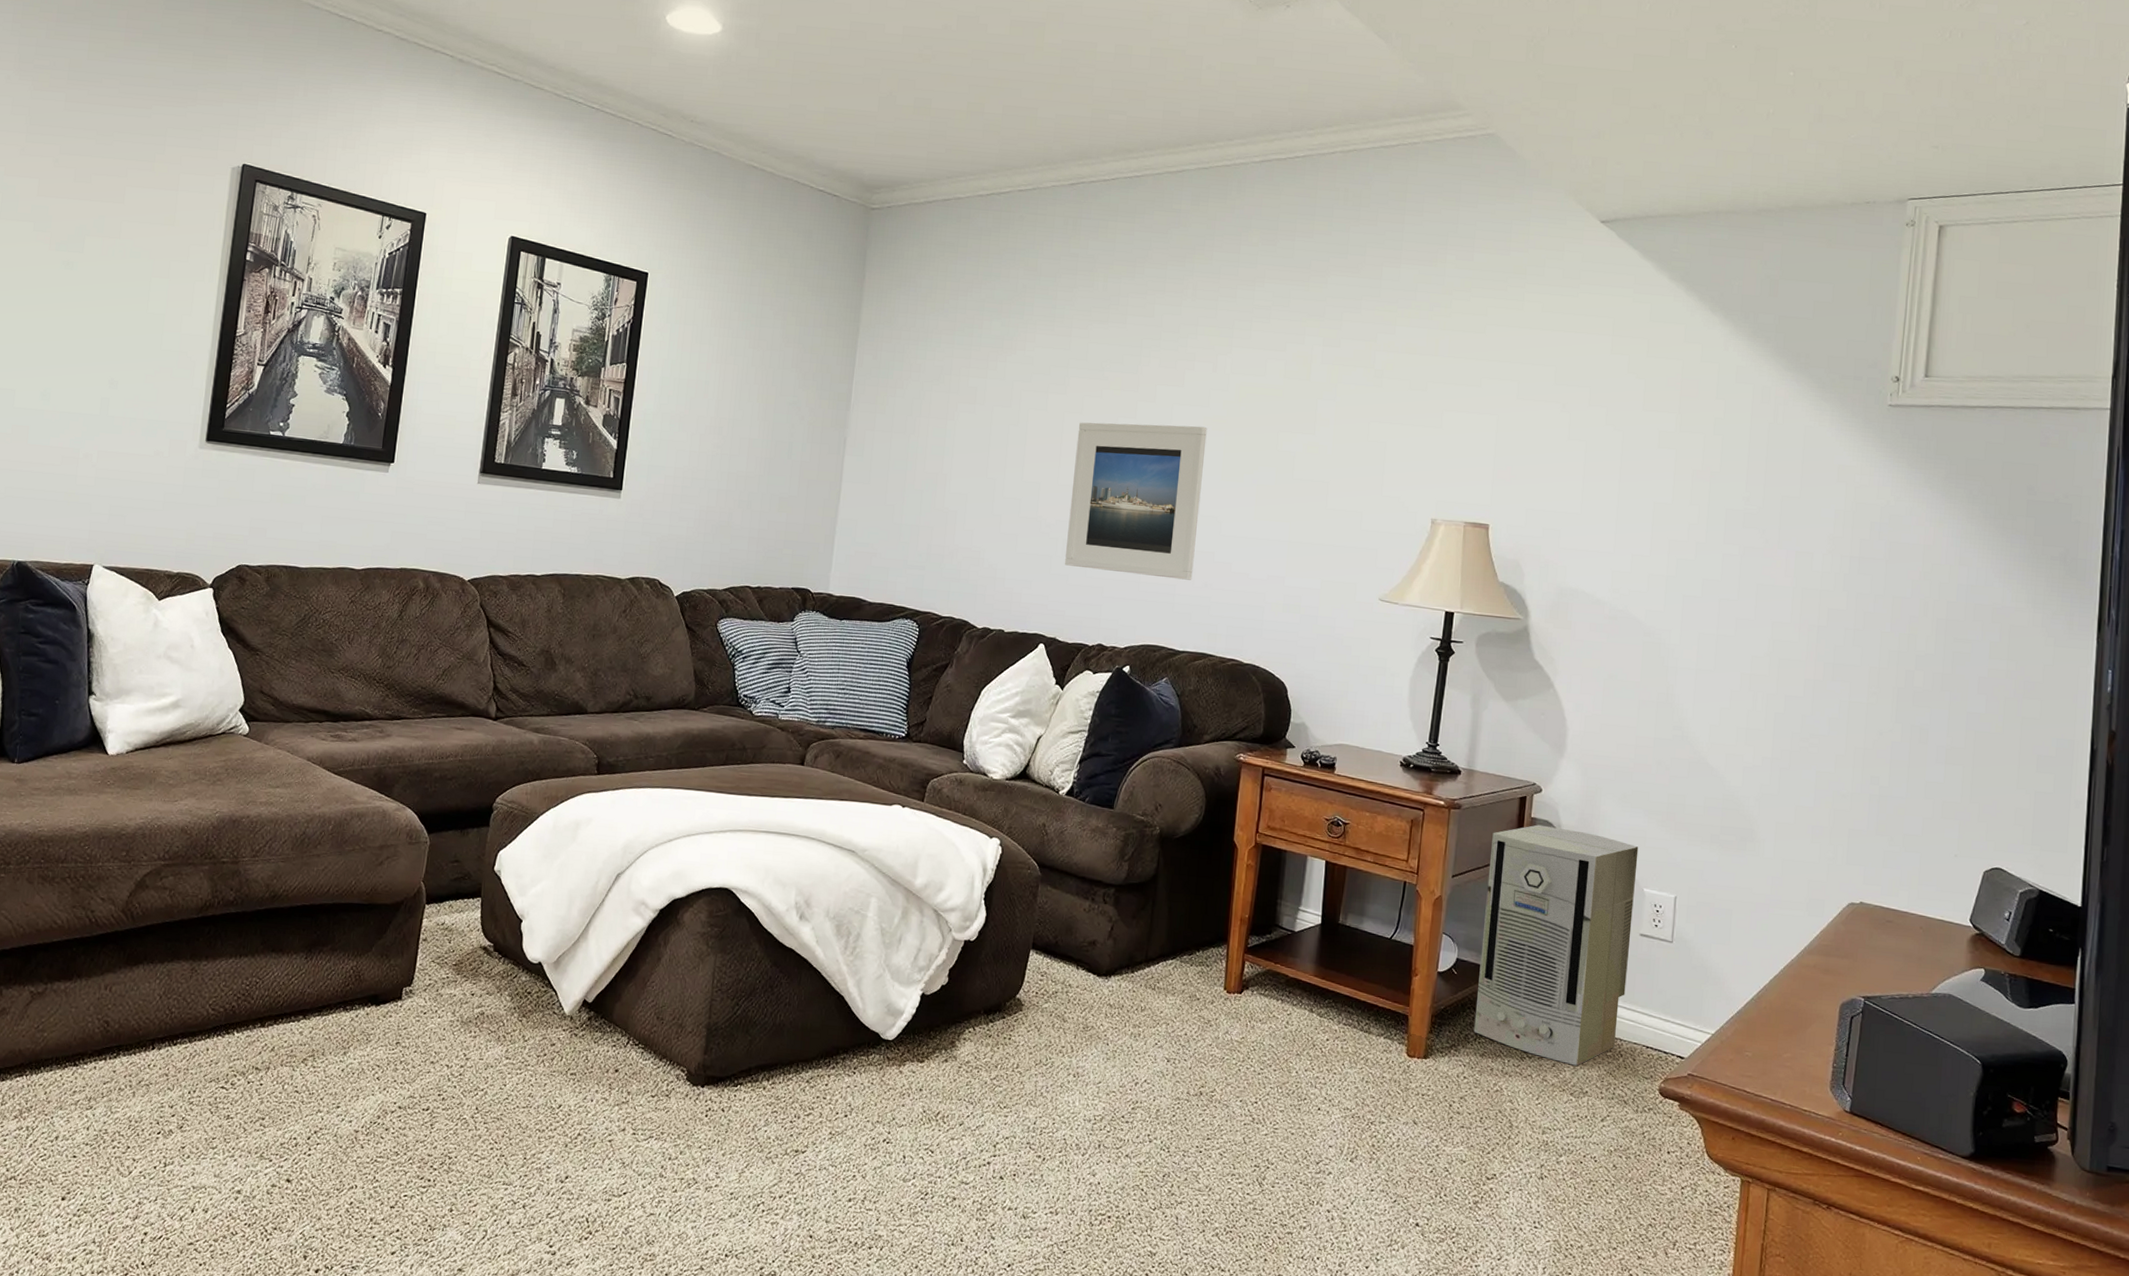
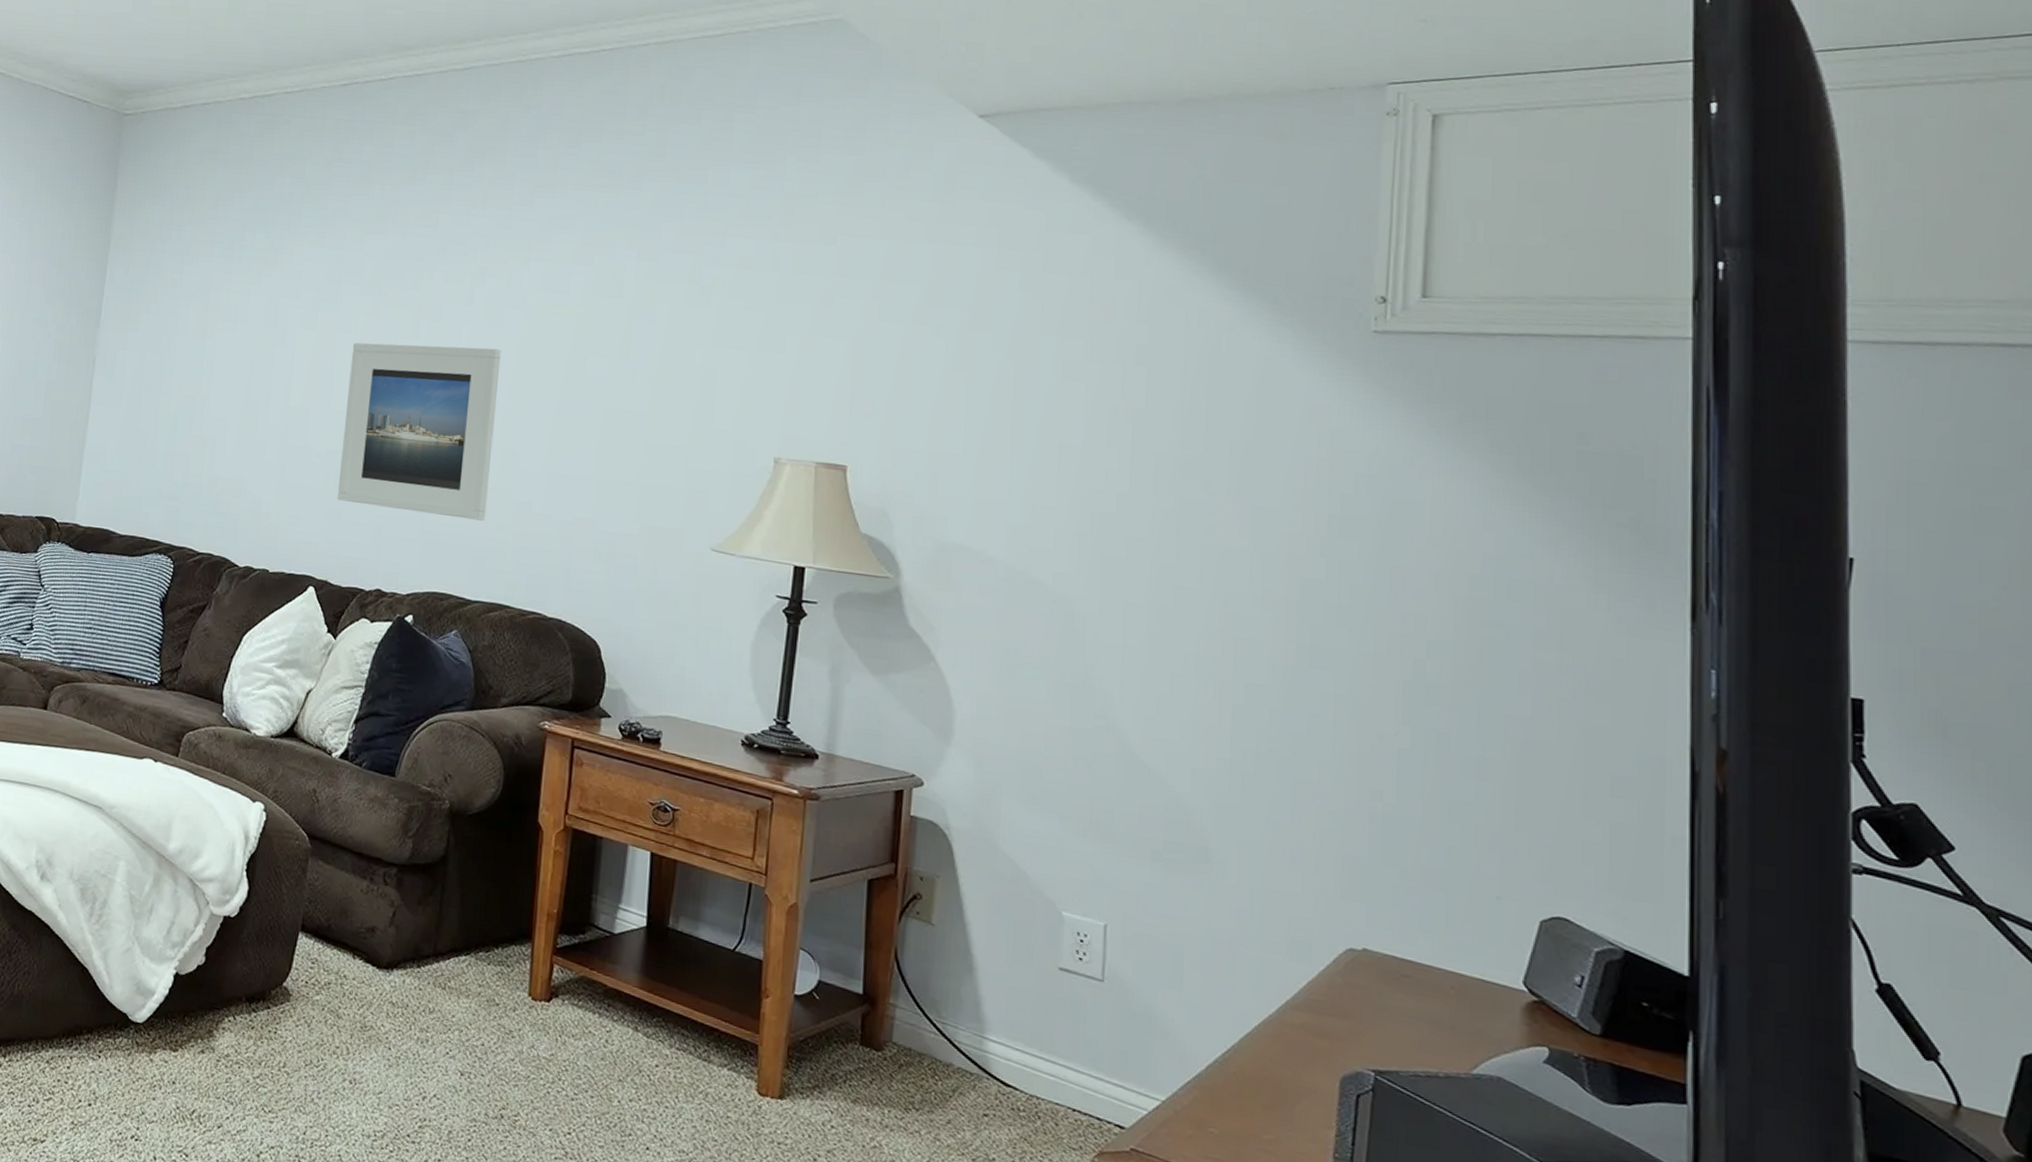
air purifier: present [1474,824,1639,1066] -> none [842,825,1054,1126]

